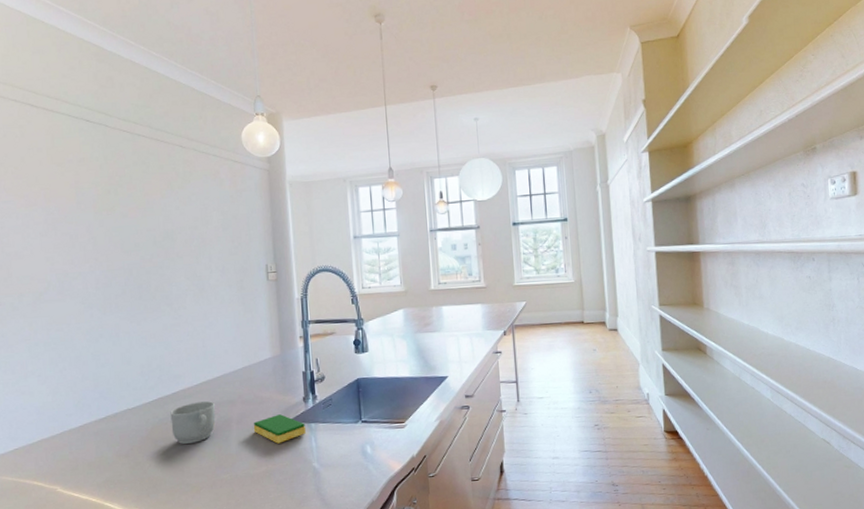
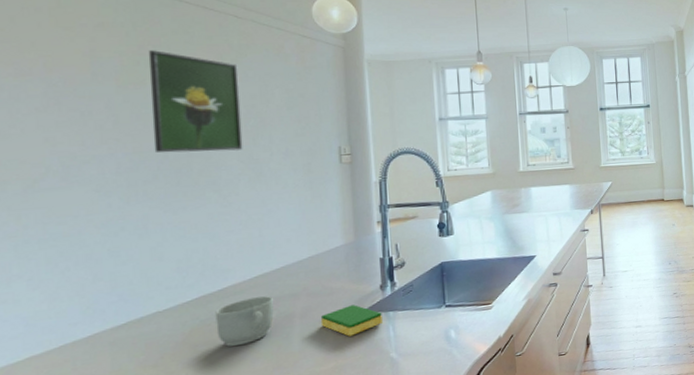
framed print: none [116,180,189,271] -> present [148,50,243,153]

